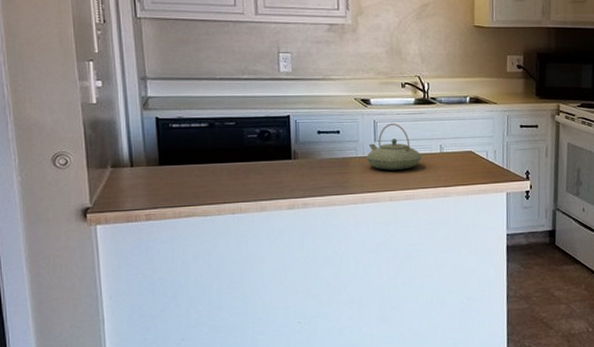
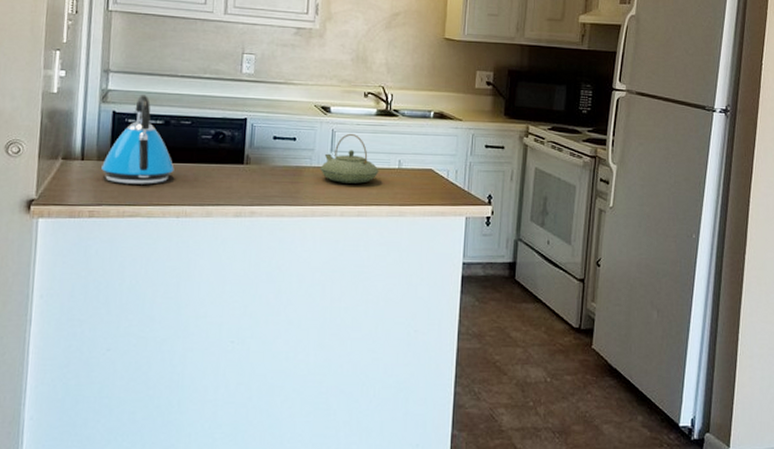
kettle: none [152,99,224,187] -> present [101,95,174,185]

